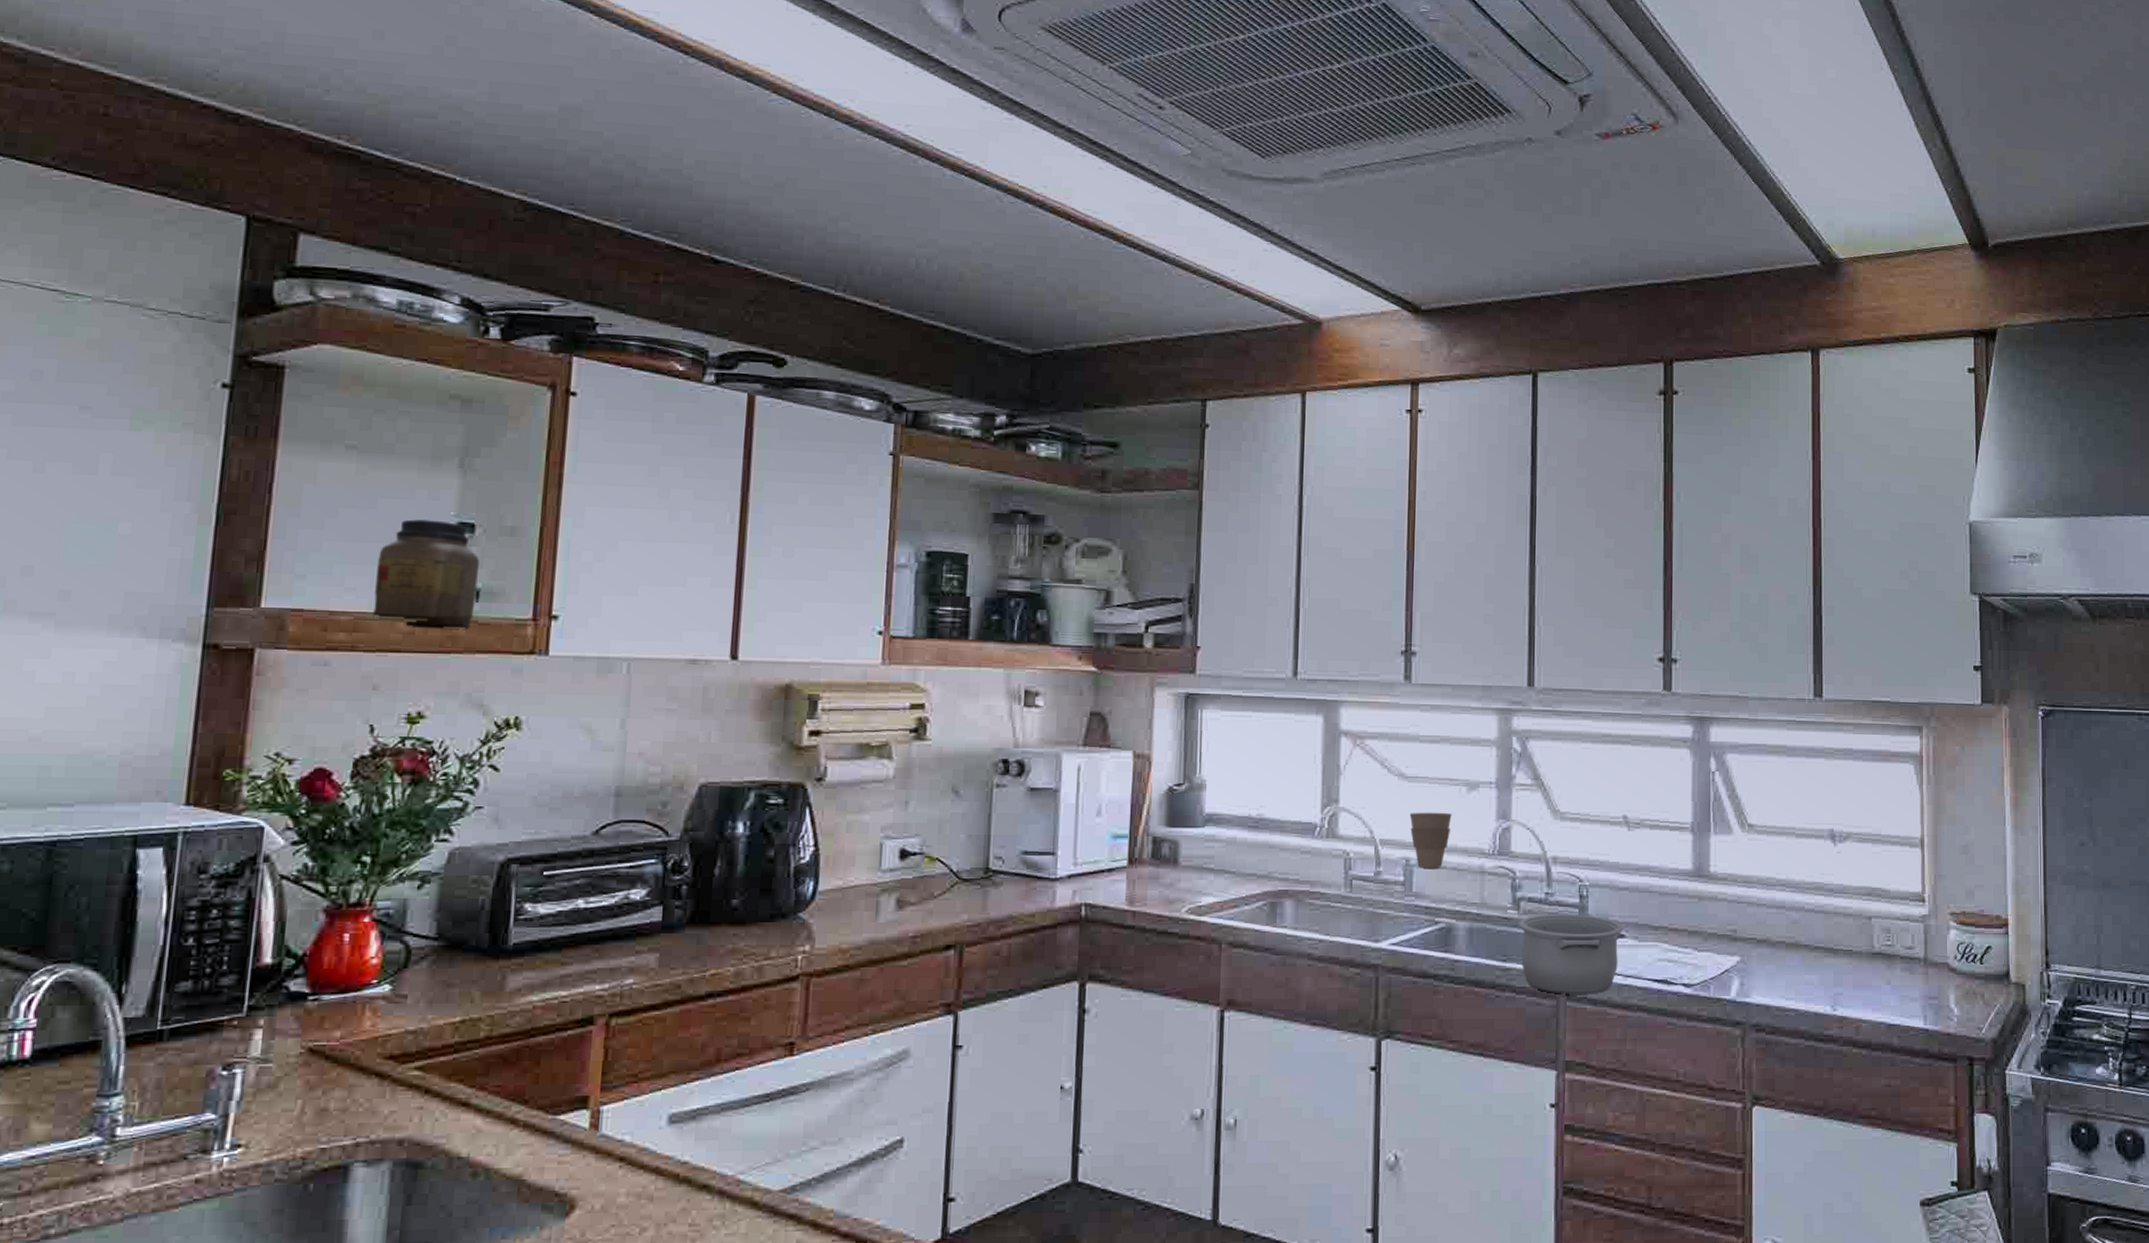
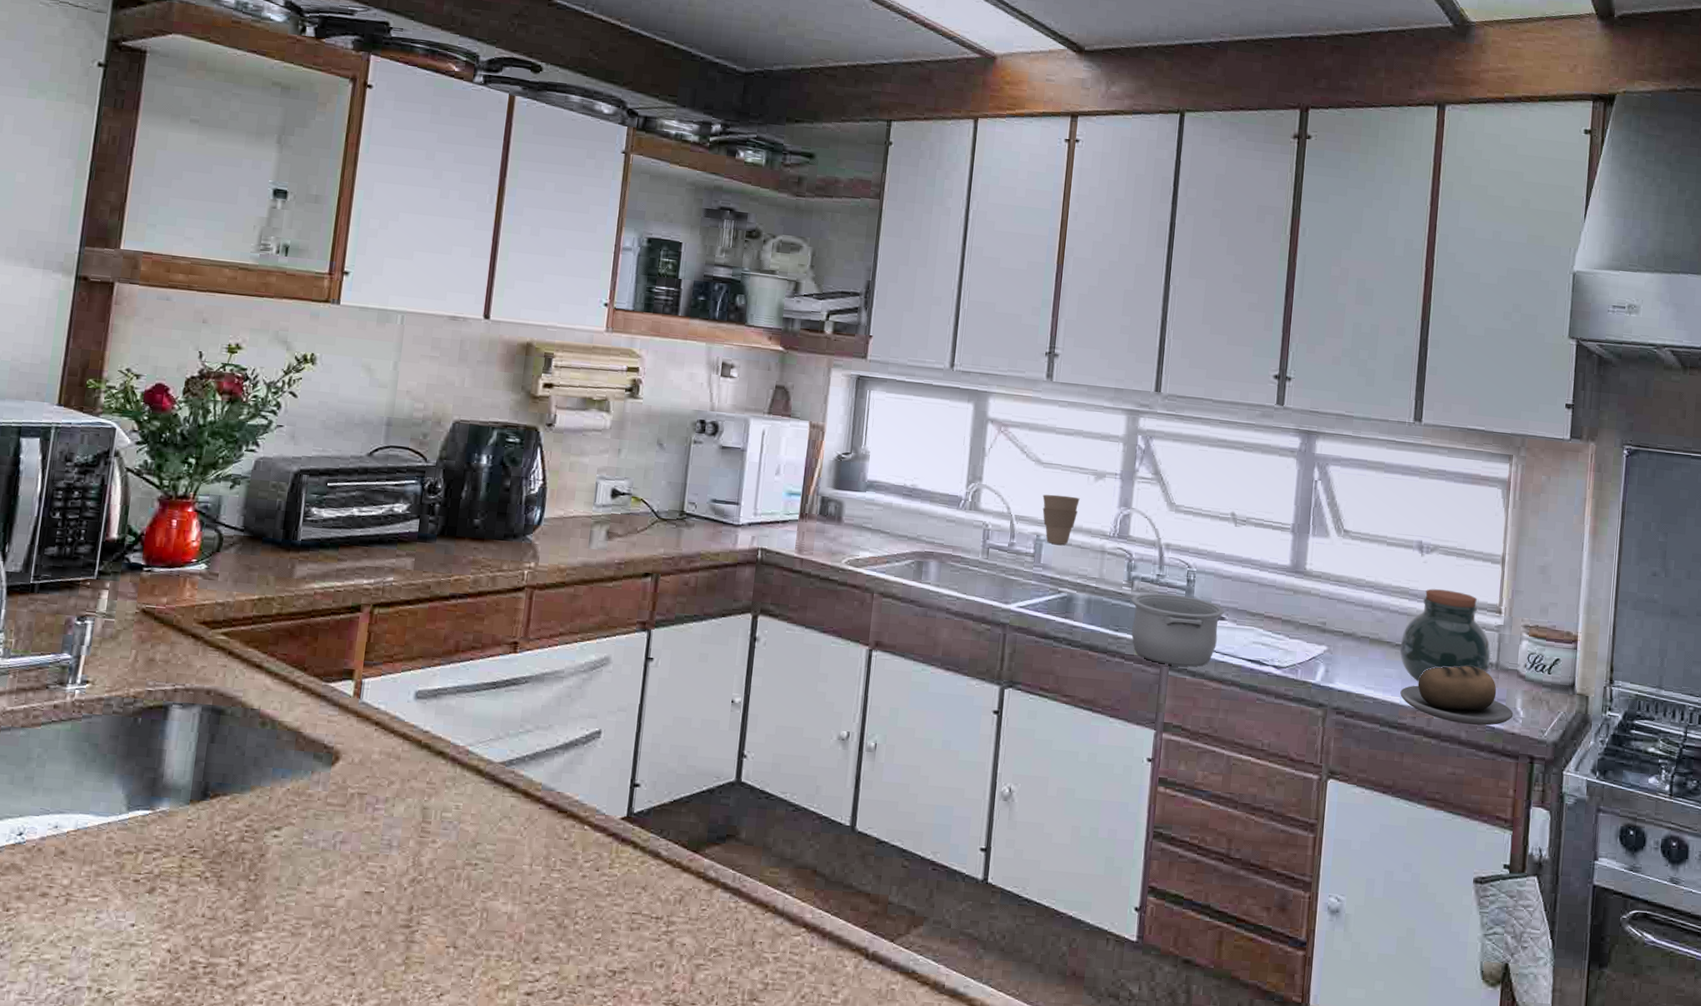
jar: present [373,519,480,630] -> none [205,184,290,279]
jar: none [1819,881,1918,987] -> present [1400,589,1491,682]
bread: none [1824,963,1947,1029] -> present [1400,665,1514,726]

